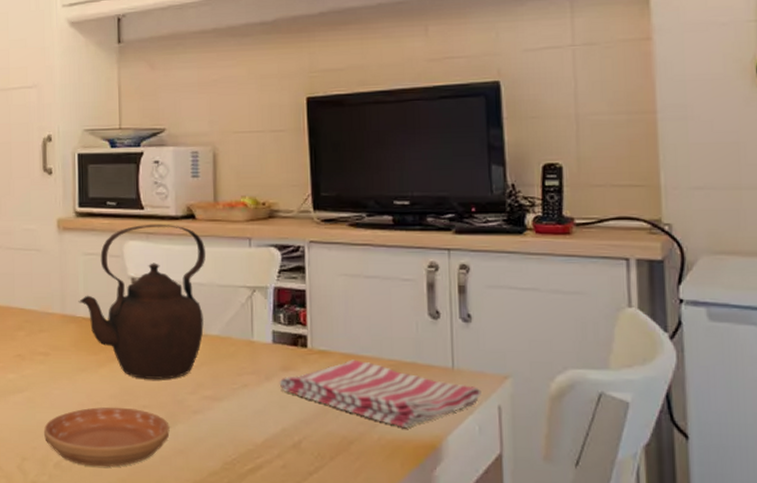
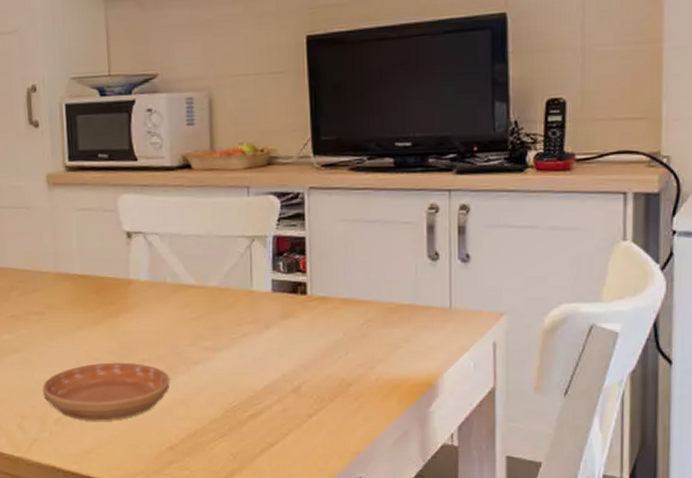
teapot: present [78,224,206,379] -> none [72,175,204,333]
dish towel: present [279,359,482,429] -> none [278,304,477,369]

